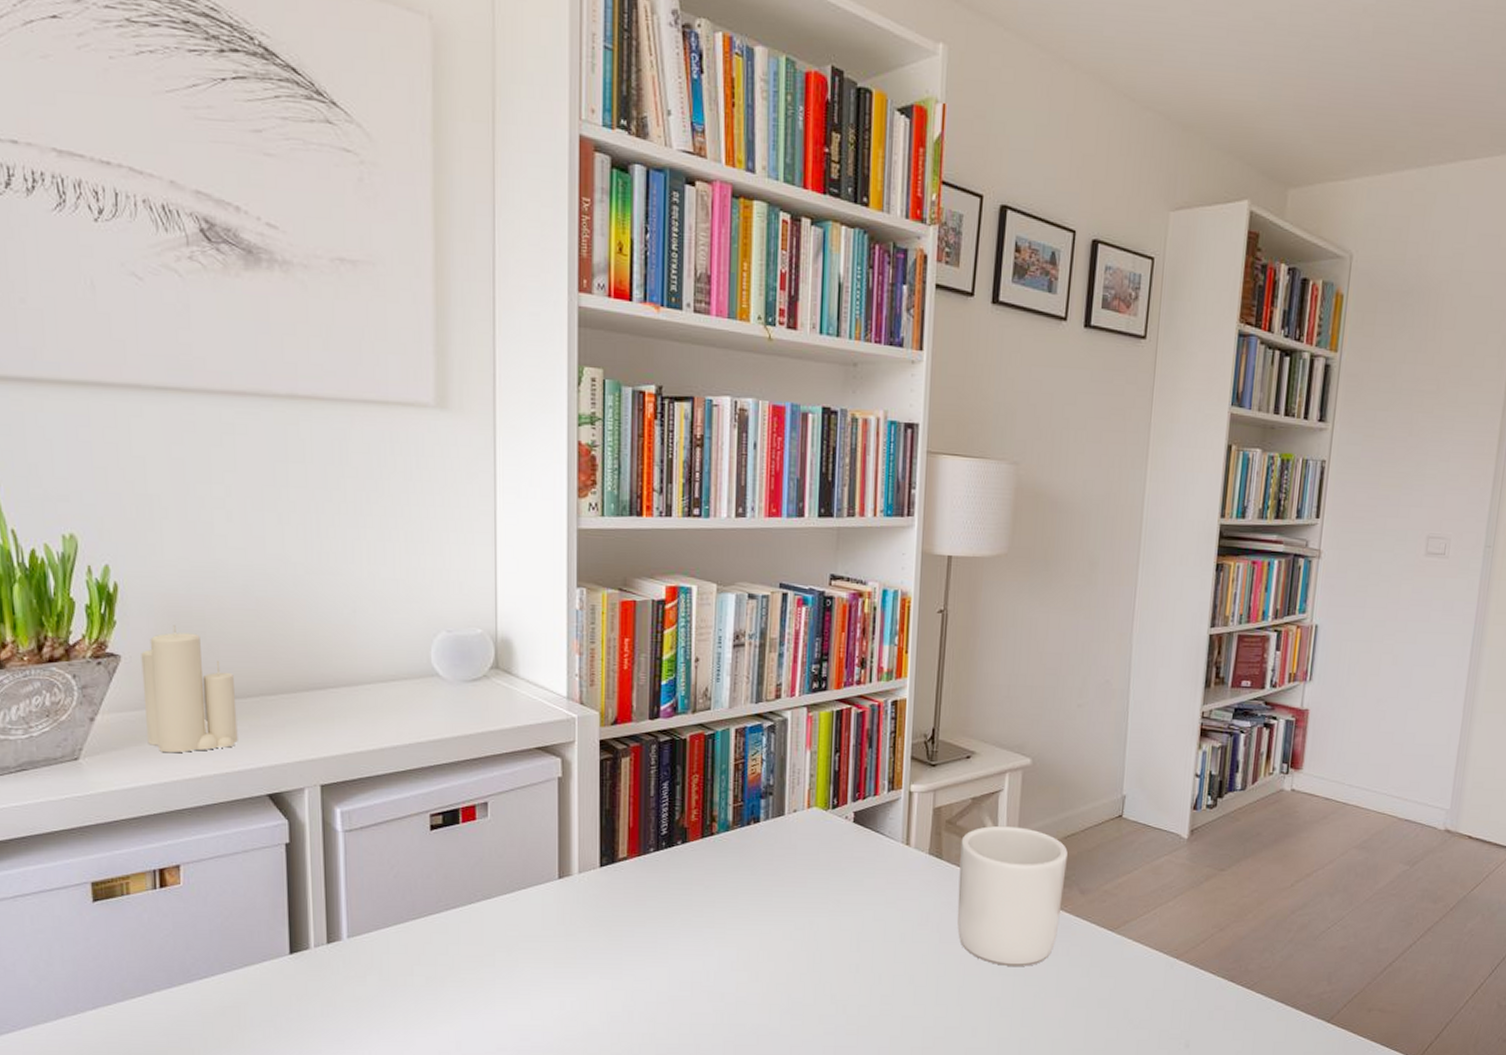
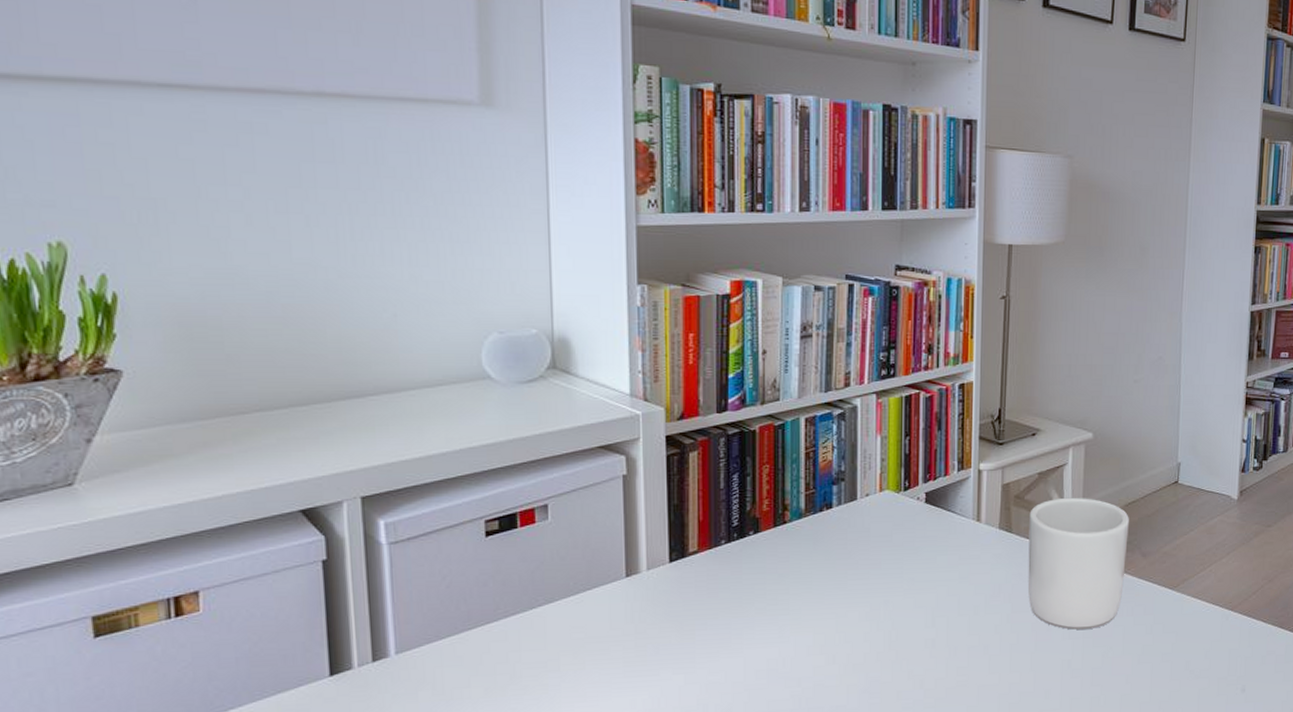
candle: present [141,625,238,753] -> none [147,336,265,473]

